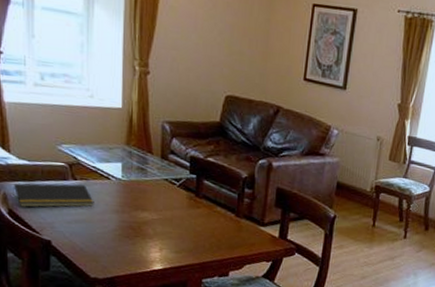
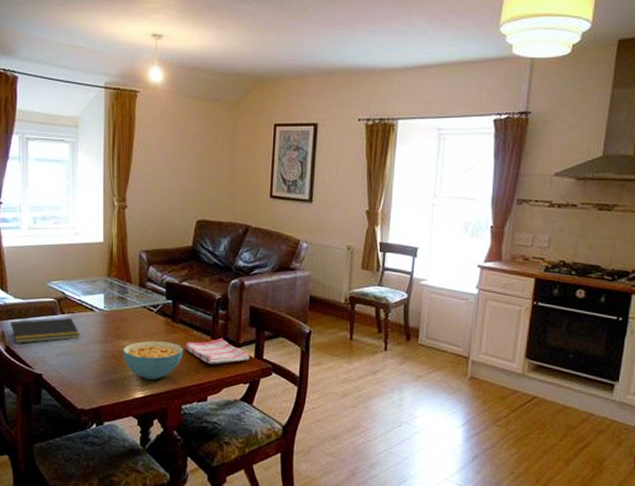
cereal bowl: none [140,214,206,253] -> present [122,340,183,380]
dish towel: none [208,215,274,242] -> present [186,337,250,365]

